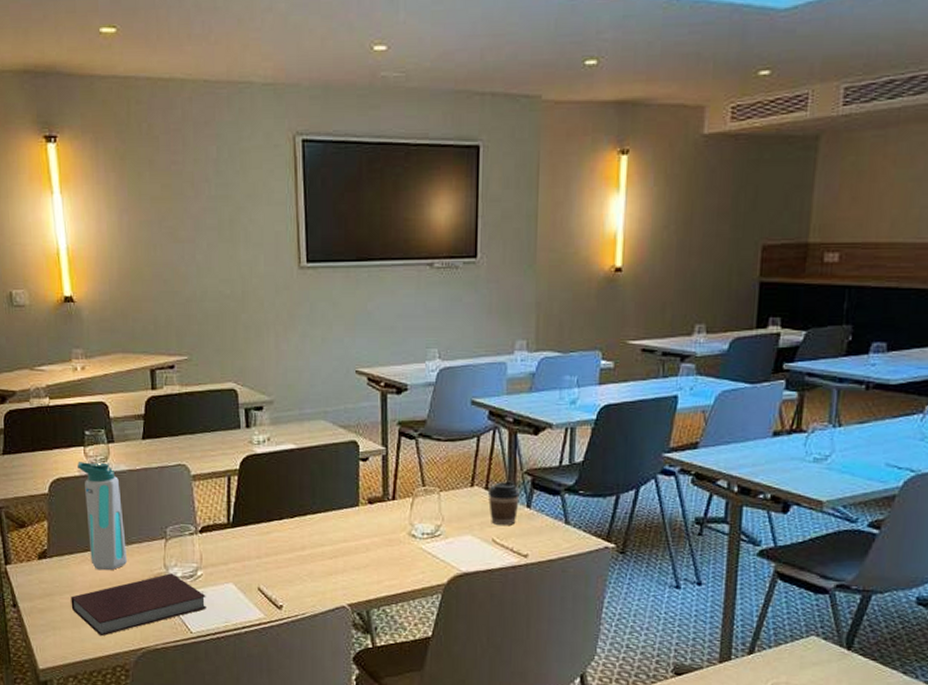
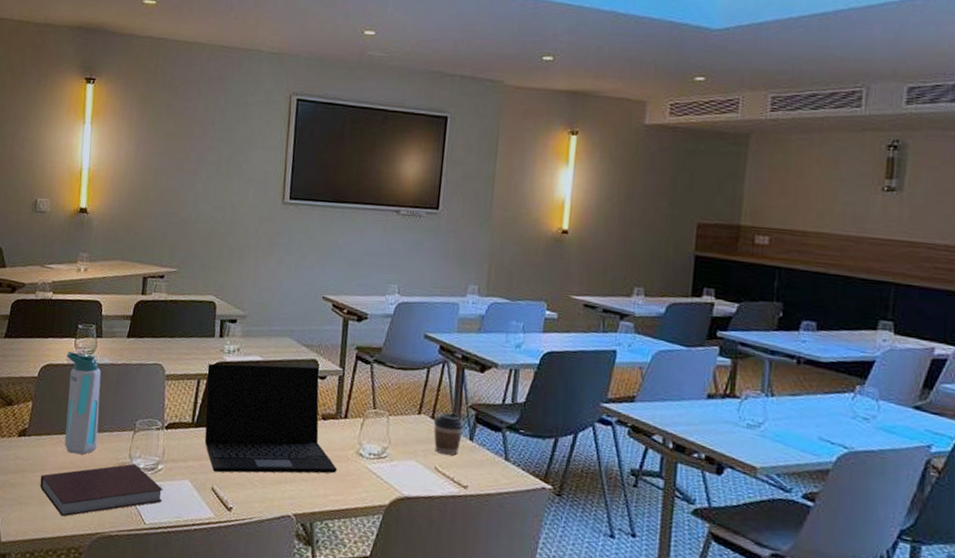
laptop: none [237,448,390,572] -> present [204,363,338,474]

